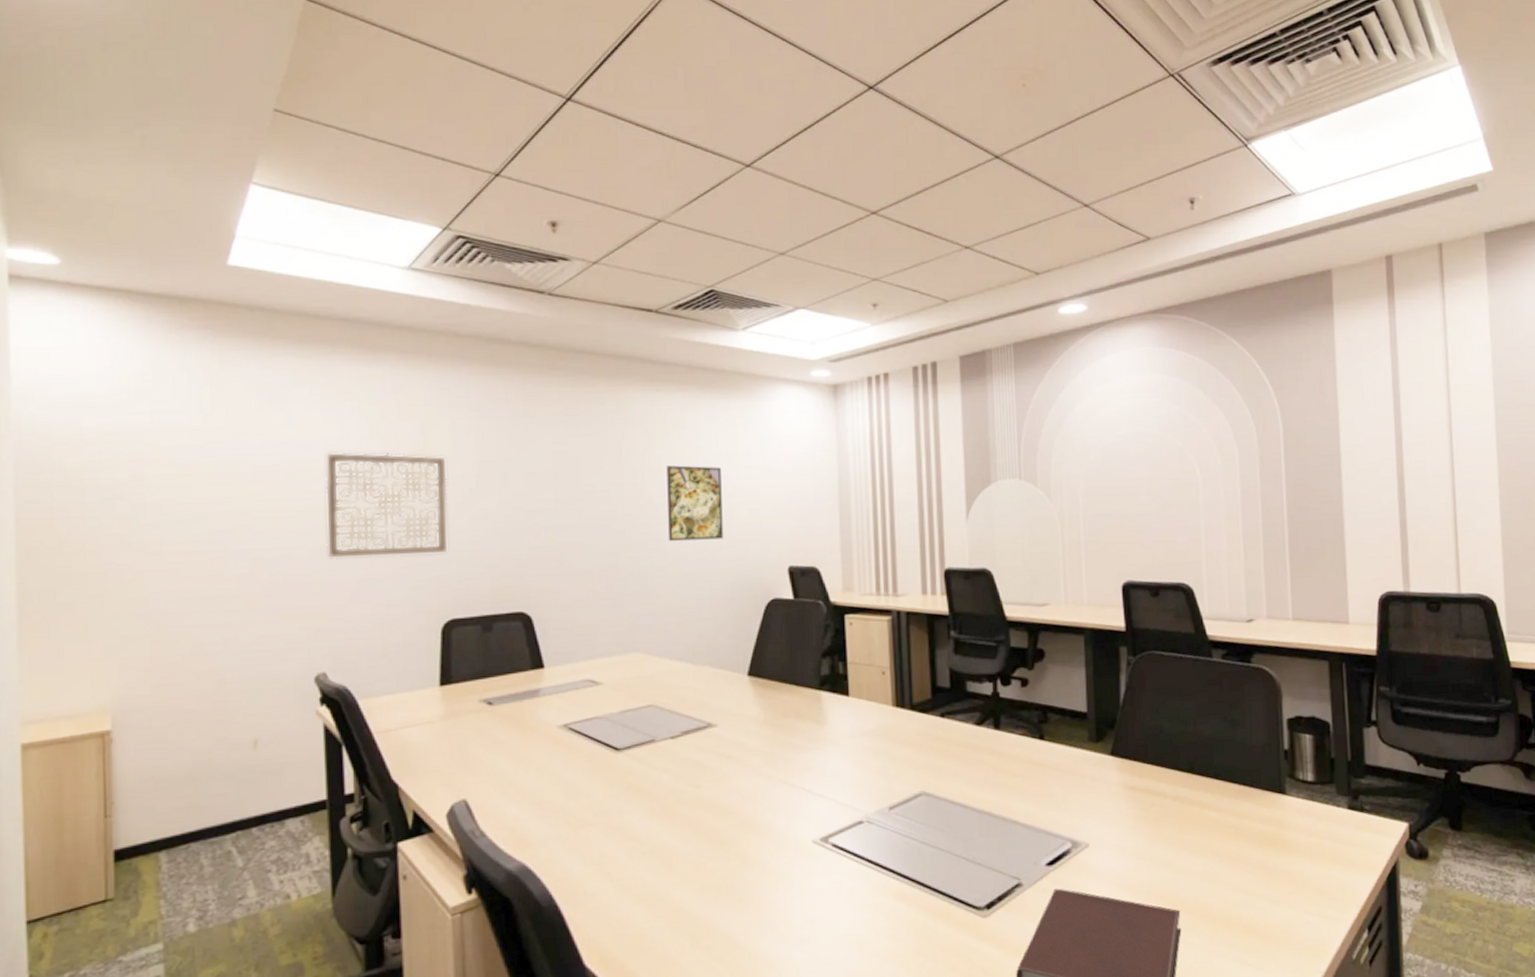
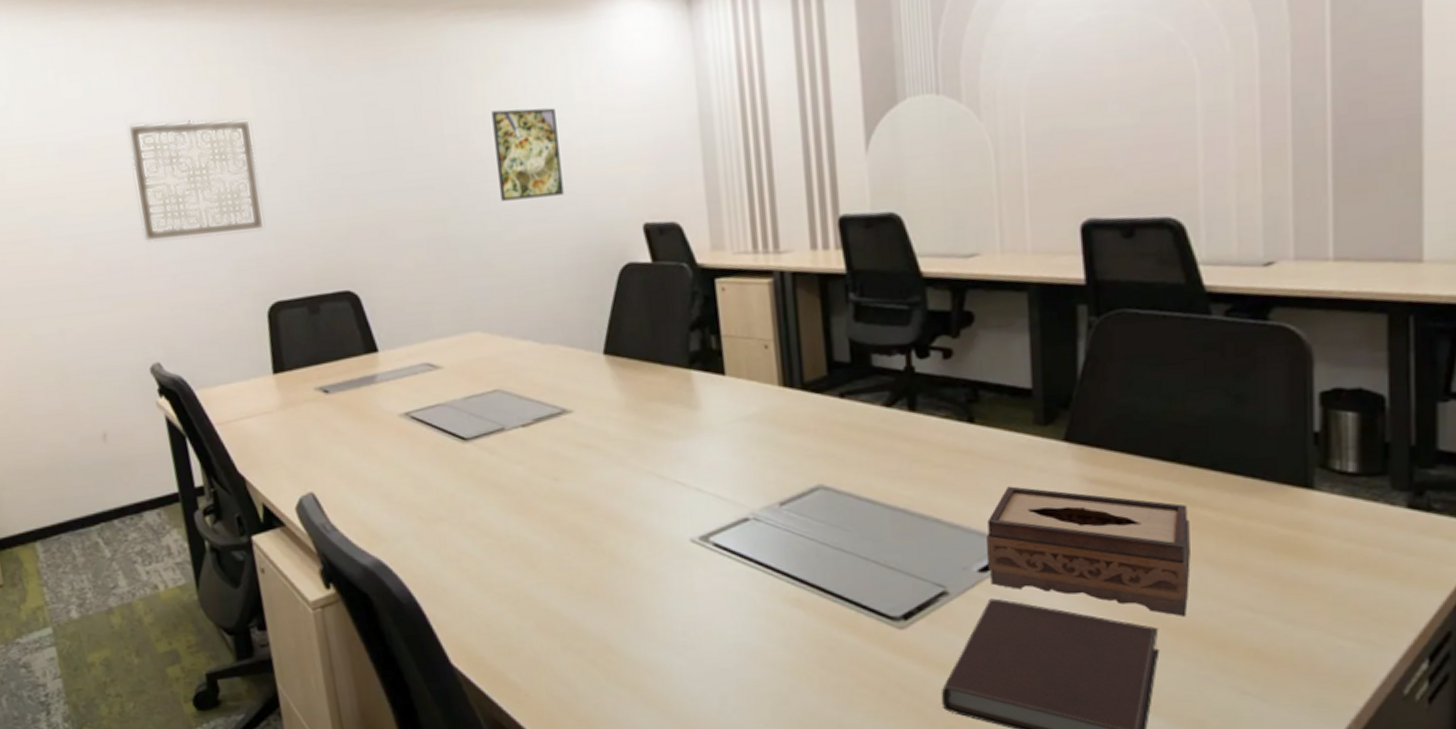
tissue box: none [1052,792,1203,900] -> present [987,486,1191,616]

